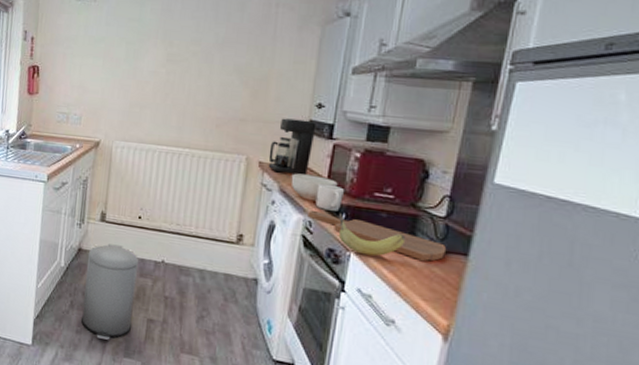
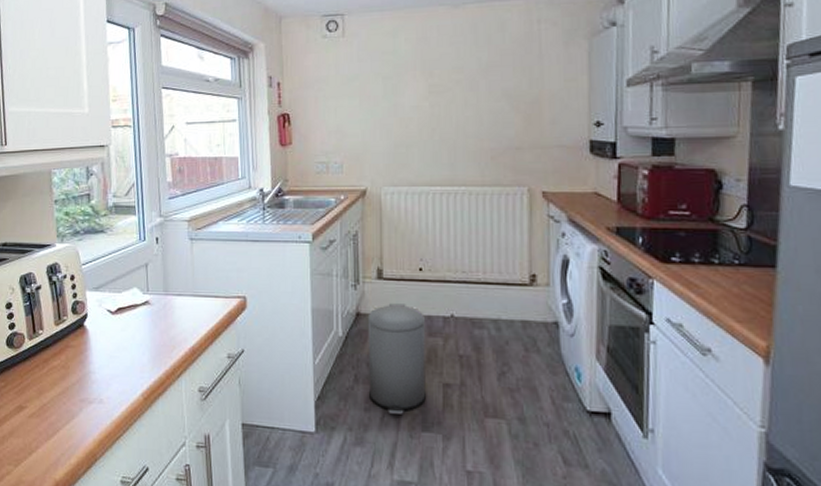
coffee maker: present [268,118,317,176] -> none [551,141,598,201]
bowl: present [291,173,338,201] -> none [579,199,629,228]
cutting board: present [308,210,447,262] -> none [602,237,754,280]
mug: present [315,183,345,211] -> none [607,207,638,236]
fruit: present [338,213,406,257] -> none [634,238,709,281]

